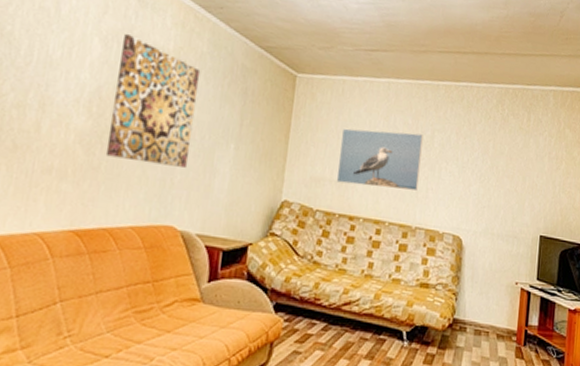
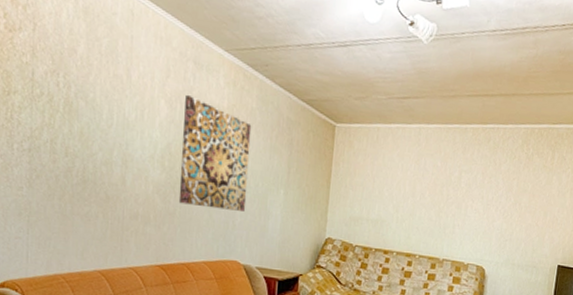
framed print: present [336,128,423,190] -> none [372,172,451,227]

